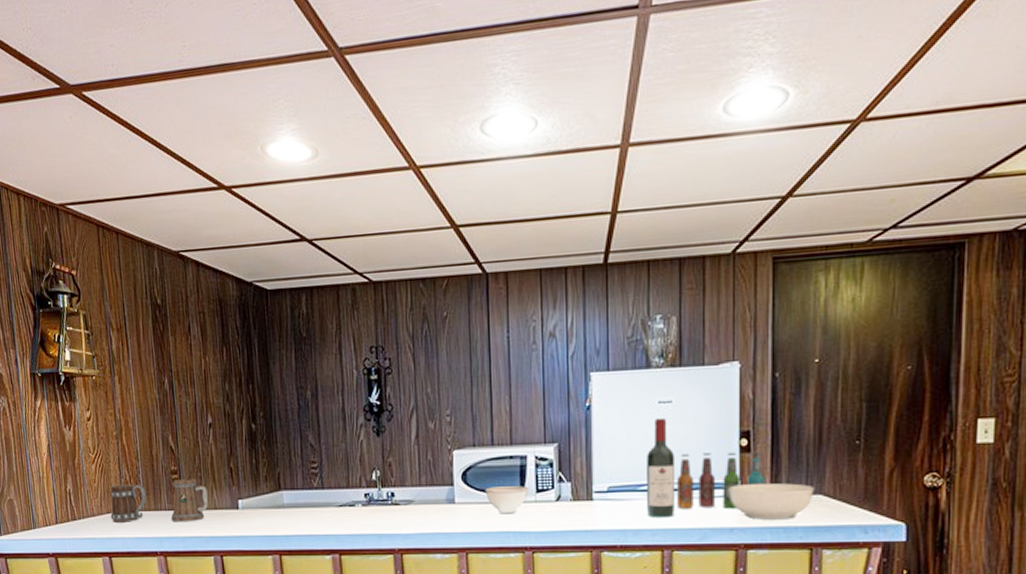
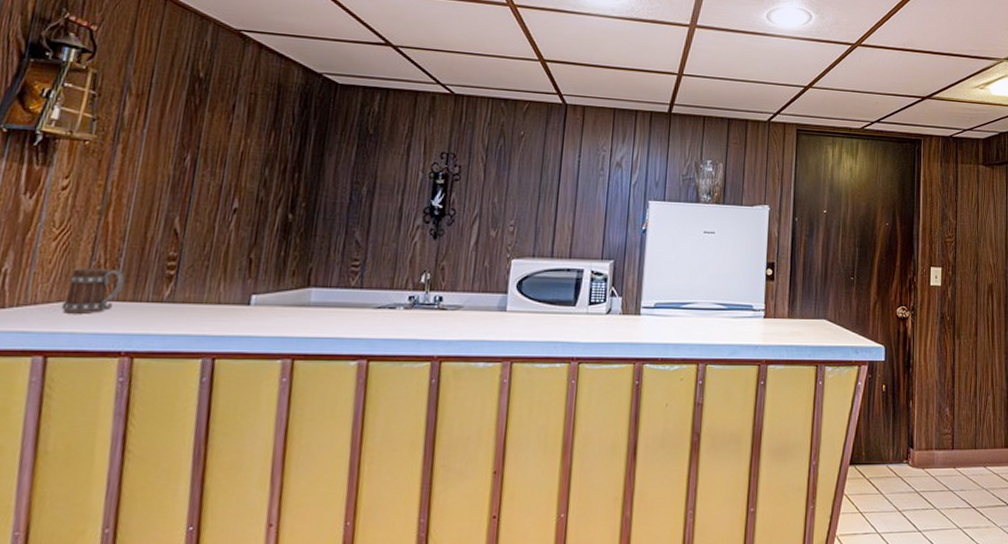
beer mug: present [171,478,209,523] -> none [152,266,213,317]
bowl: present [485,486,529,514] -> none [538,297,582,325]
wine bottle: present [646,417,676,519] -> none [686,245,715,335]
beer bottle: present [676,452,766,511] -> none [712,278,785,329]
bowl: present [728,483,815,520] -> none [755,307,821,339]

